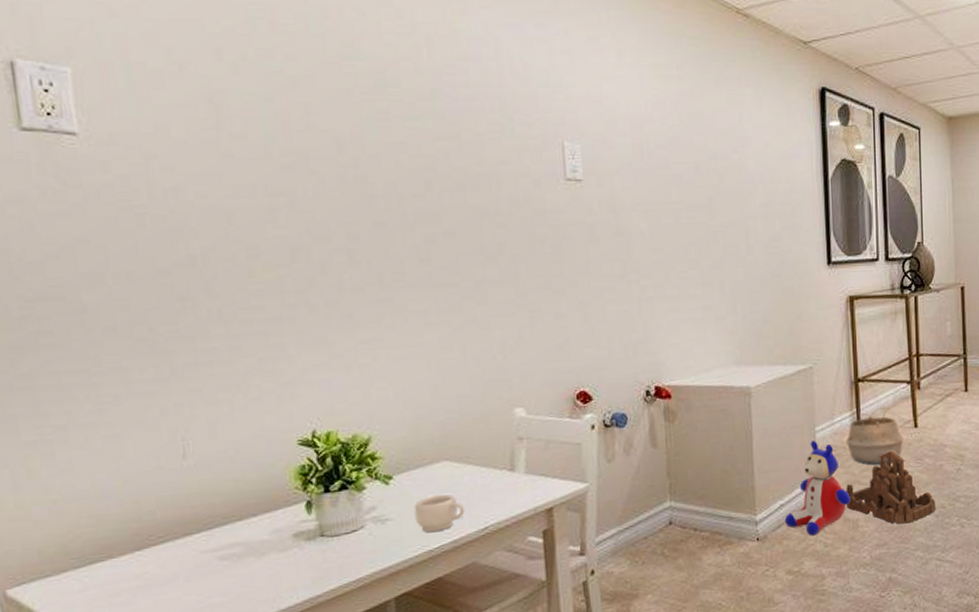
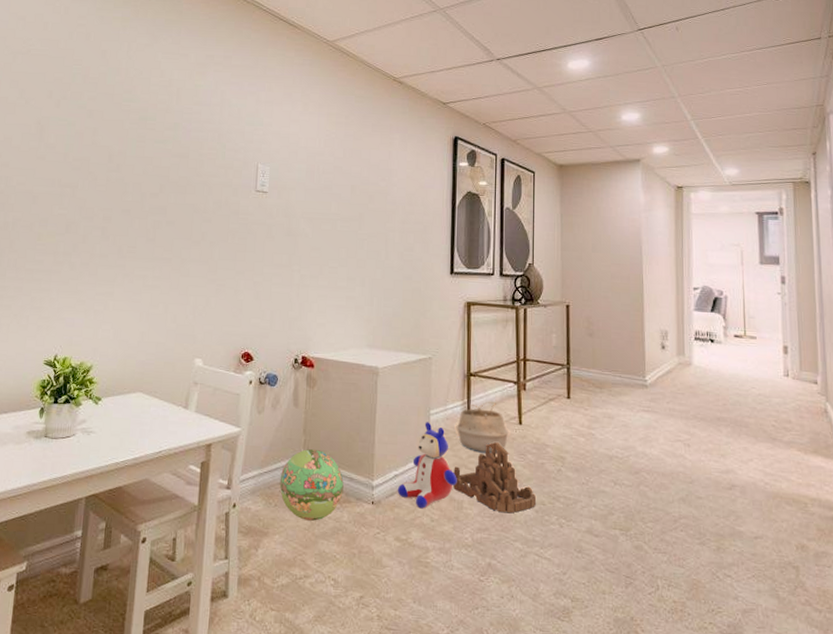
cup: present [413,493,466,533] -> none [111,418,148,449]
ball: none [644,492,723,573] -> present [279,448,344,521]

